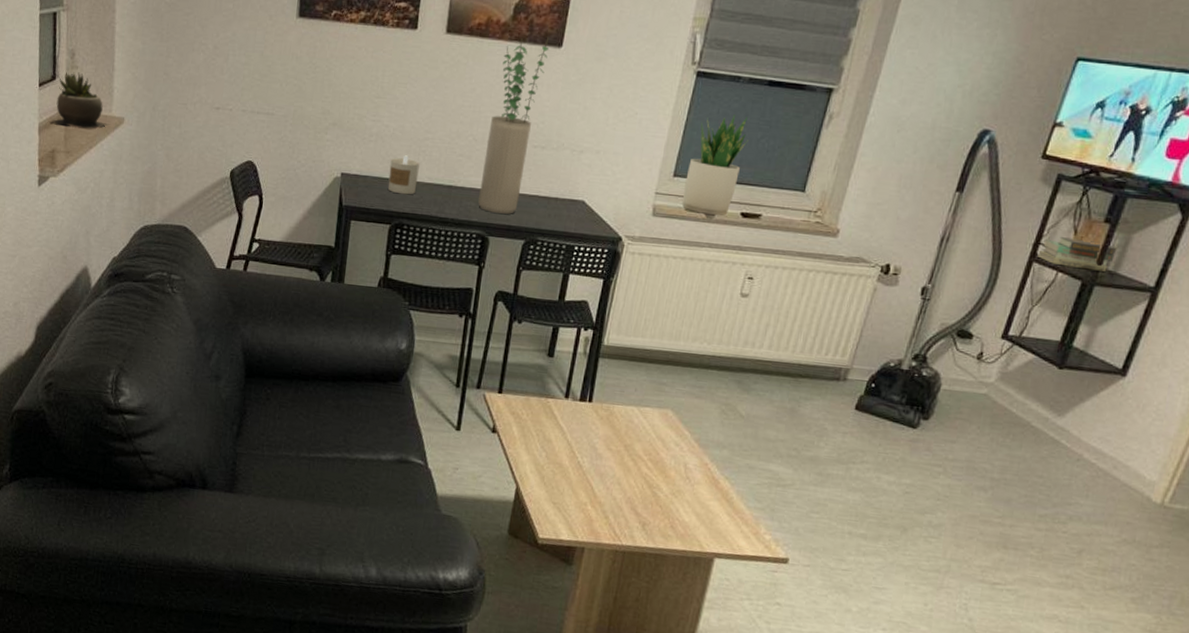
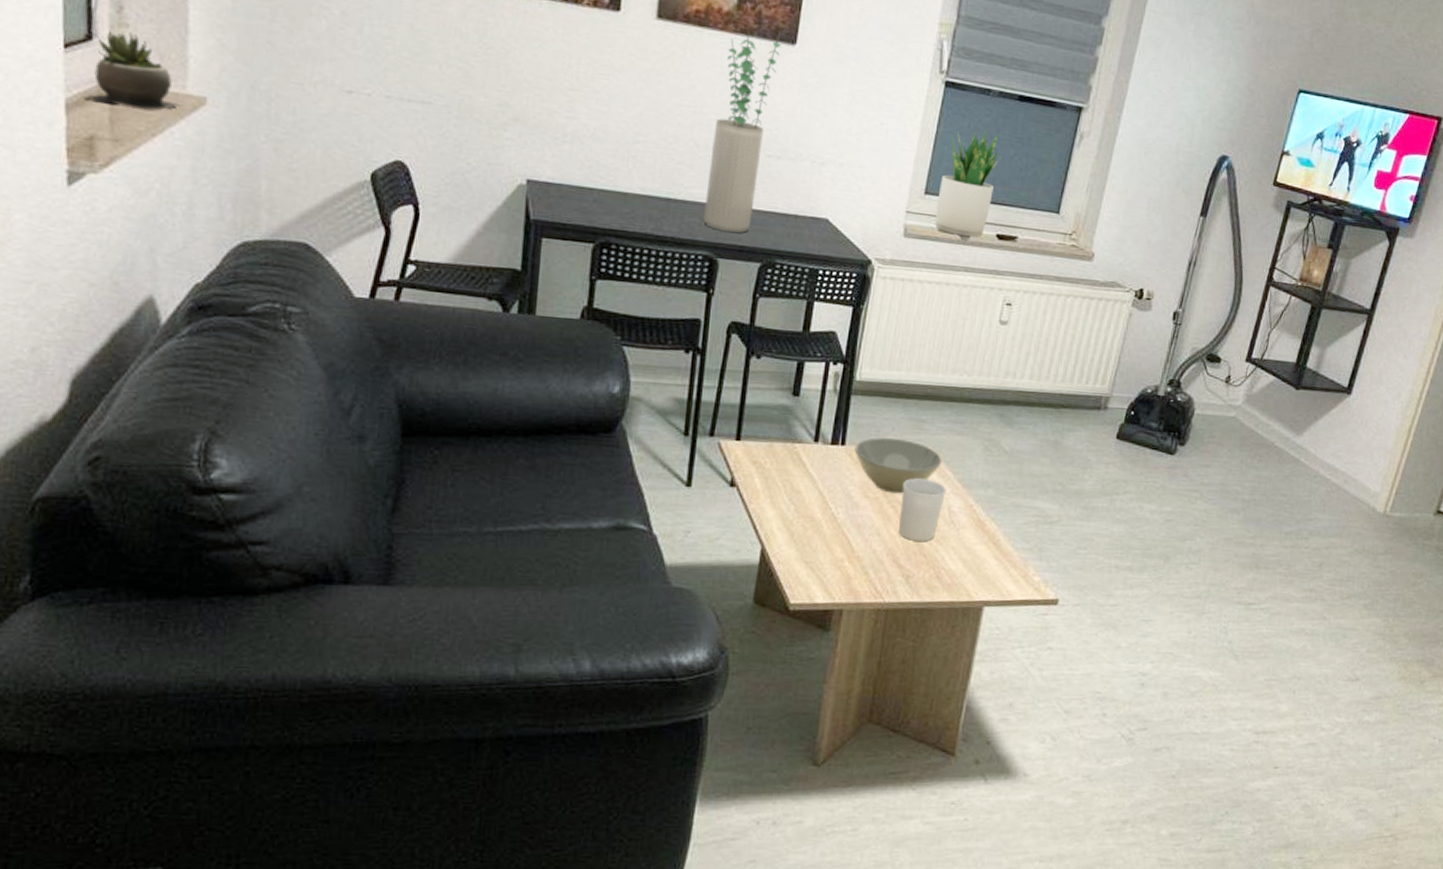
candle: present [387,155,421,195] -> none [588,160,630,209]
bowl: none [600,397,681,449] -> present [854,437,943,494]
candle holder: none [637,435,683,494] -> present [899,478,946,542]
books: present [1037,237,1116,272] -> none [1273,262,1338,295]

